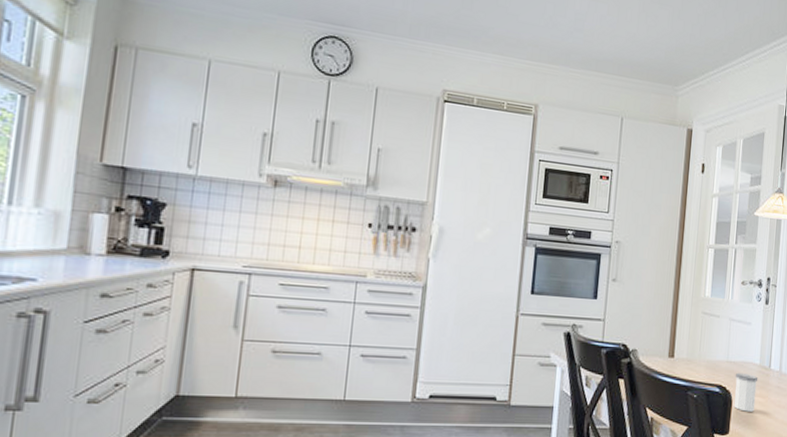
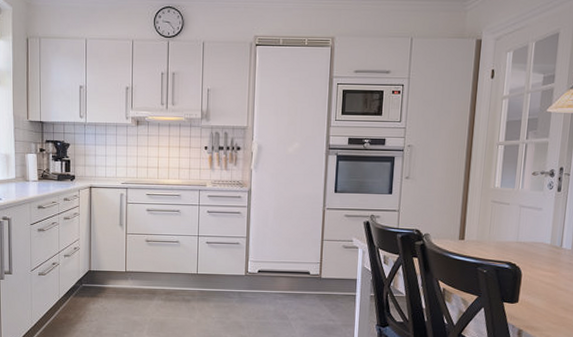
salt shaker: present [733,372,758,412] -> none [523,251,549,285]

